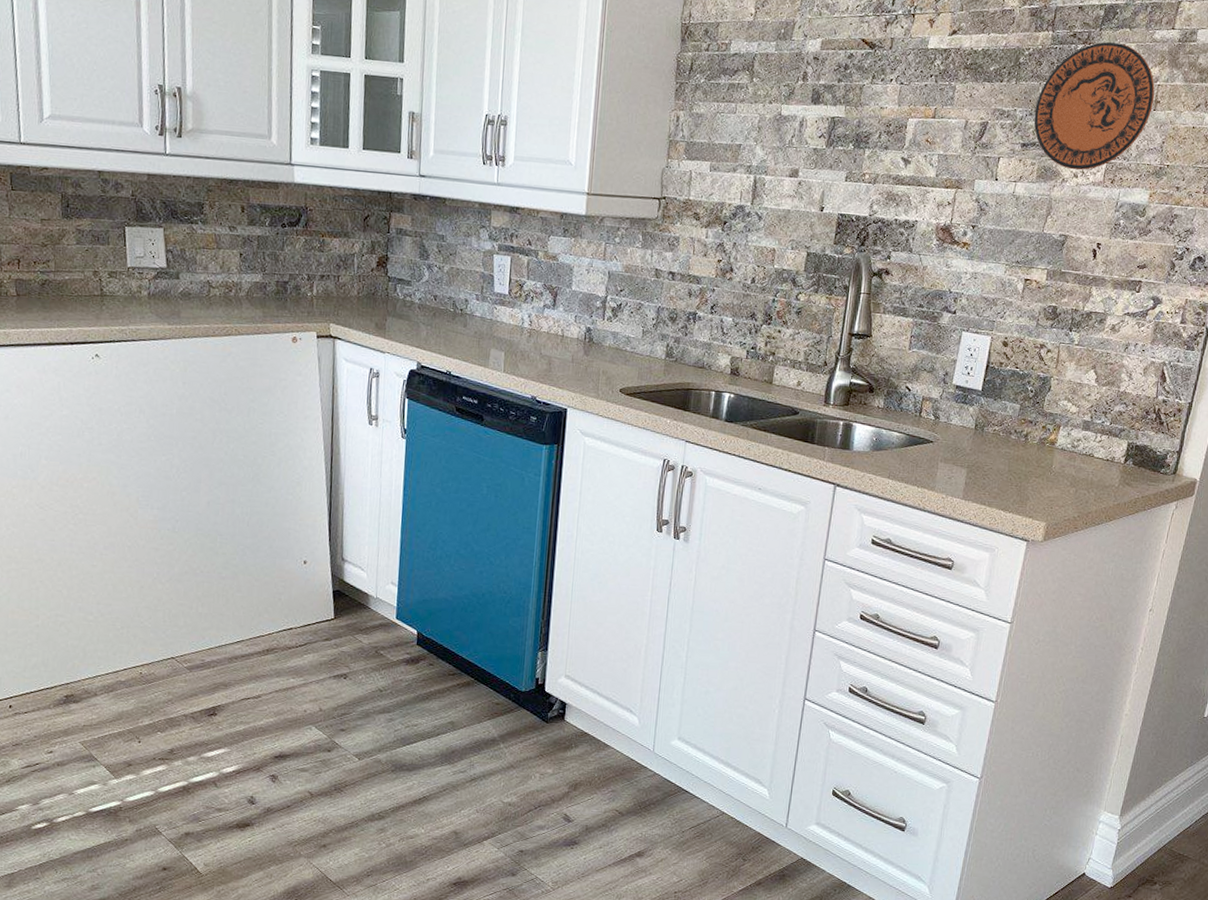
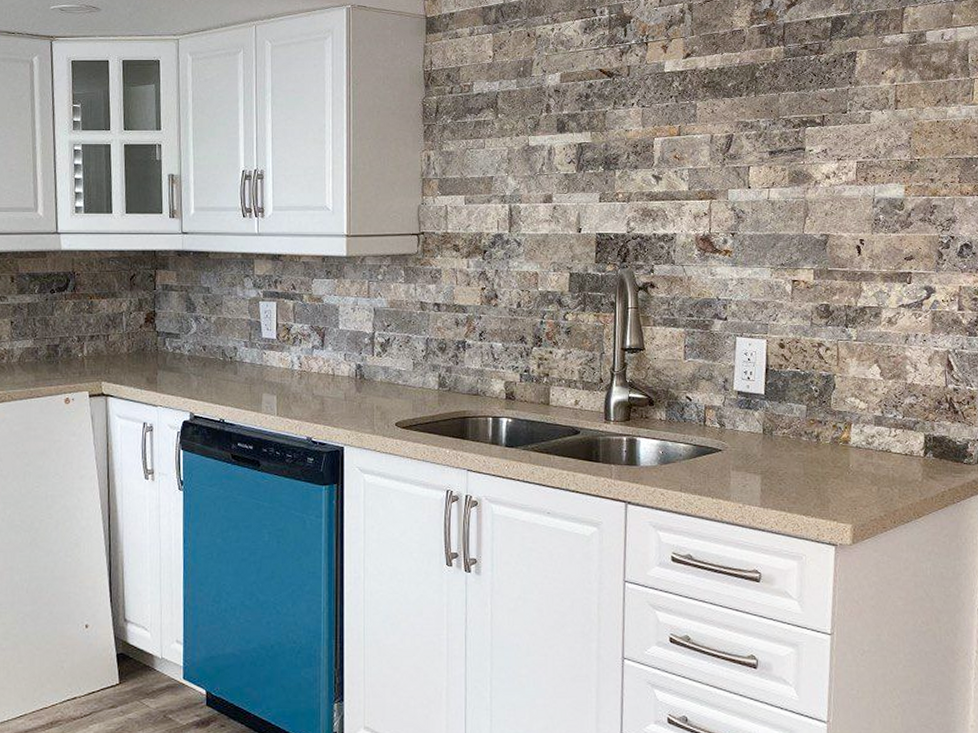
decorative plate: present [1034,42,1155,171] -> none [777,51,894,172]

